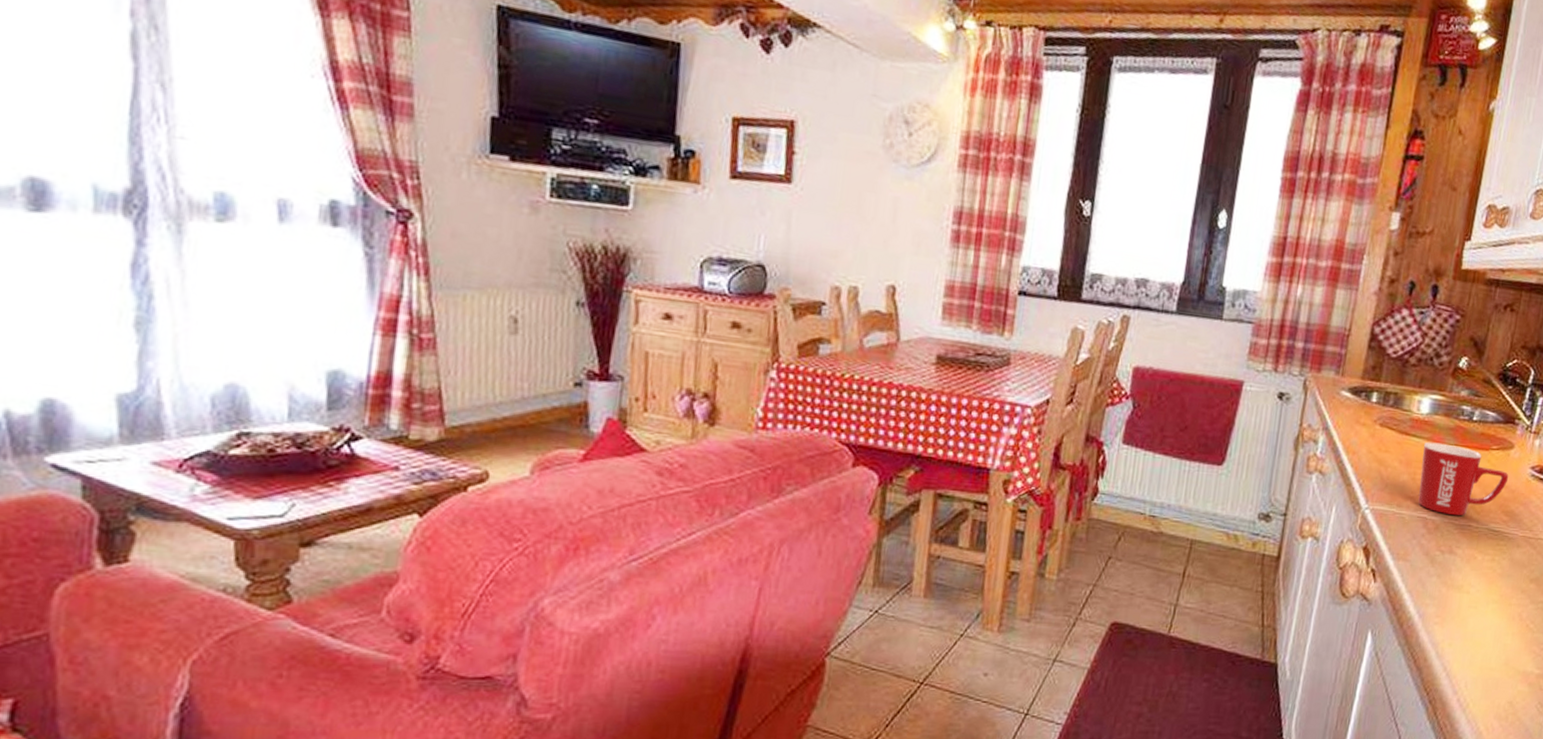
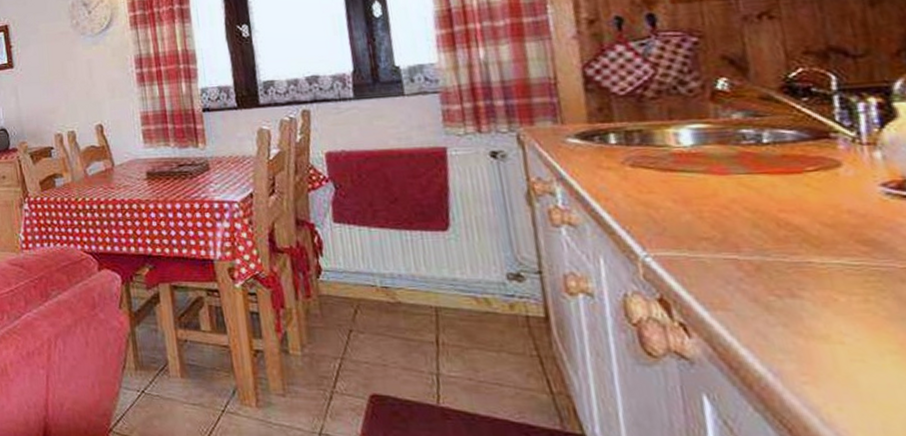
mug: present [1418,441,1509,516] -> none [700,174,850,253]

